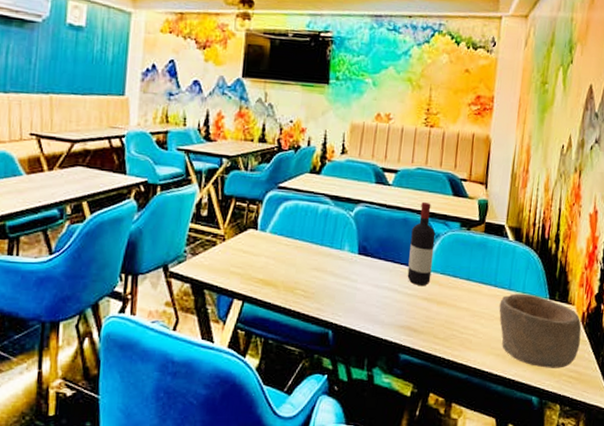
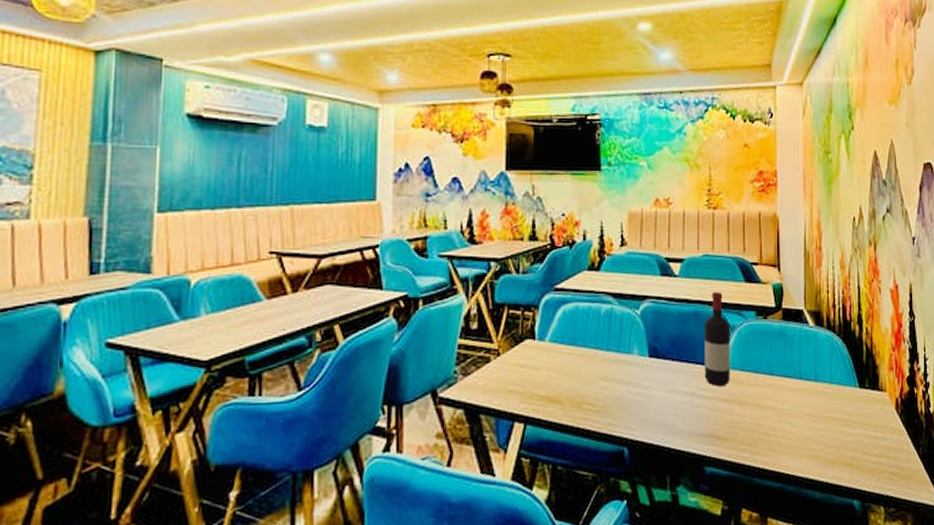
bowl: present [499,293,582,368] -> none [807,384,897,466]

